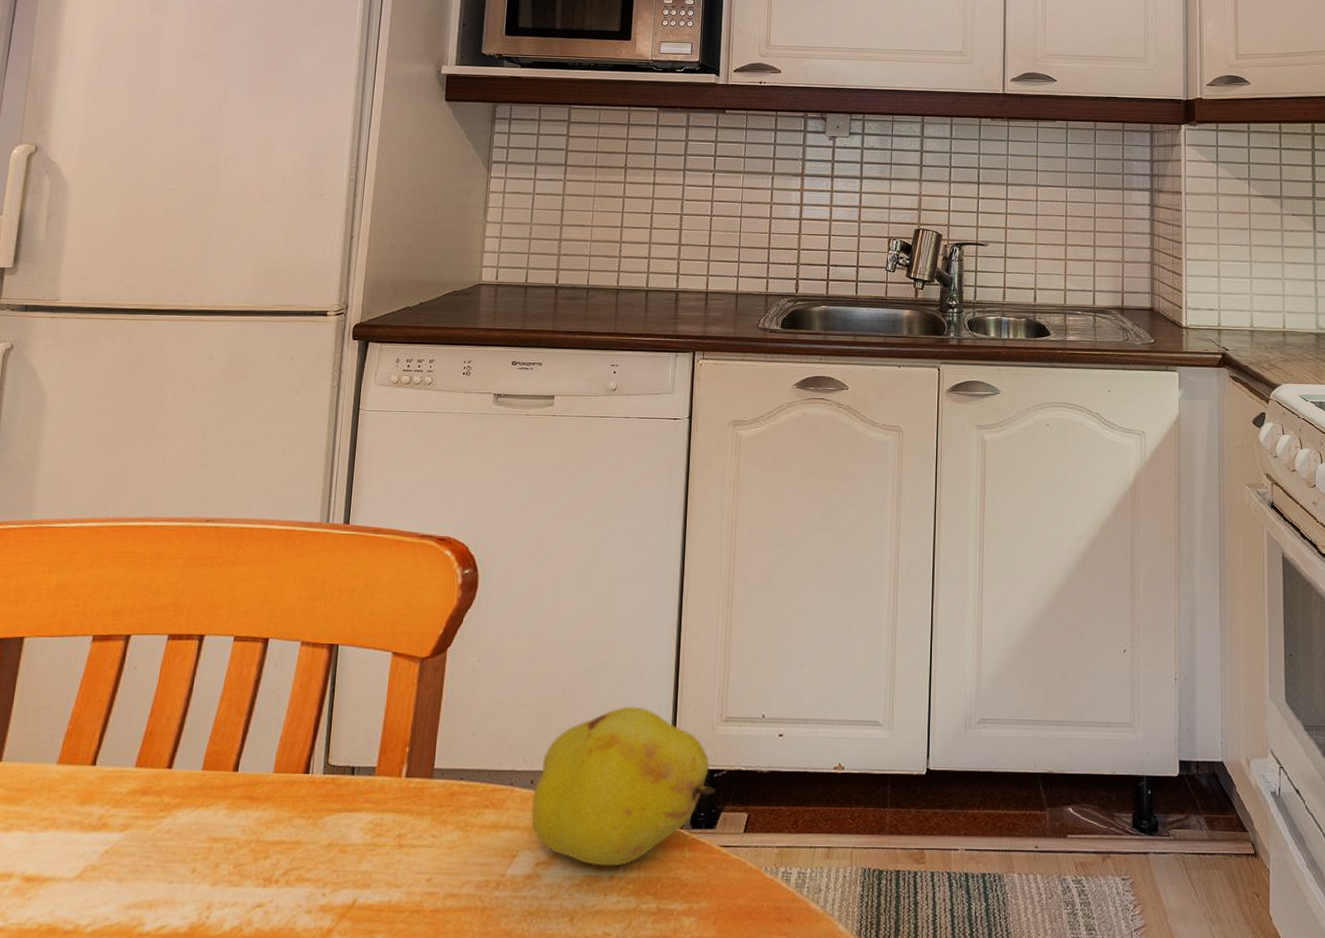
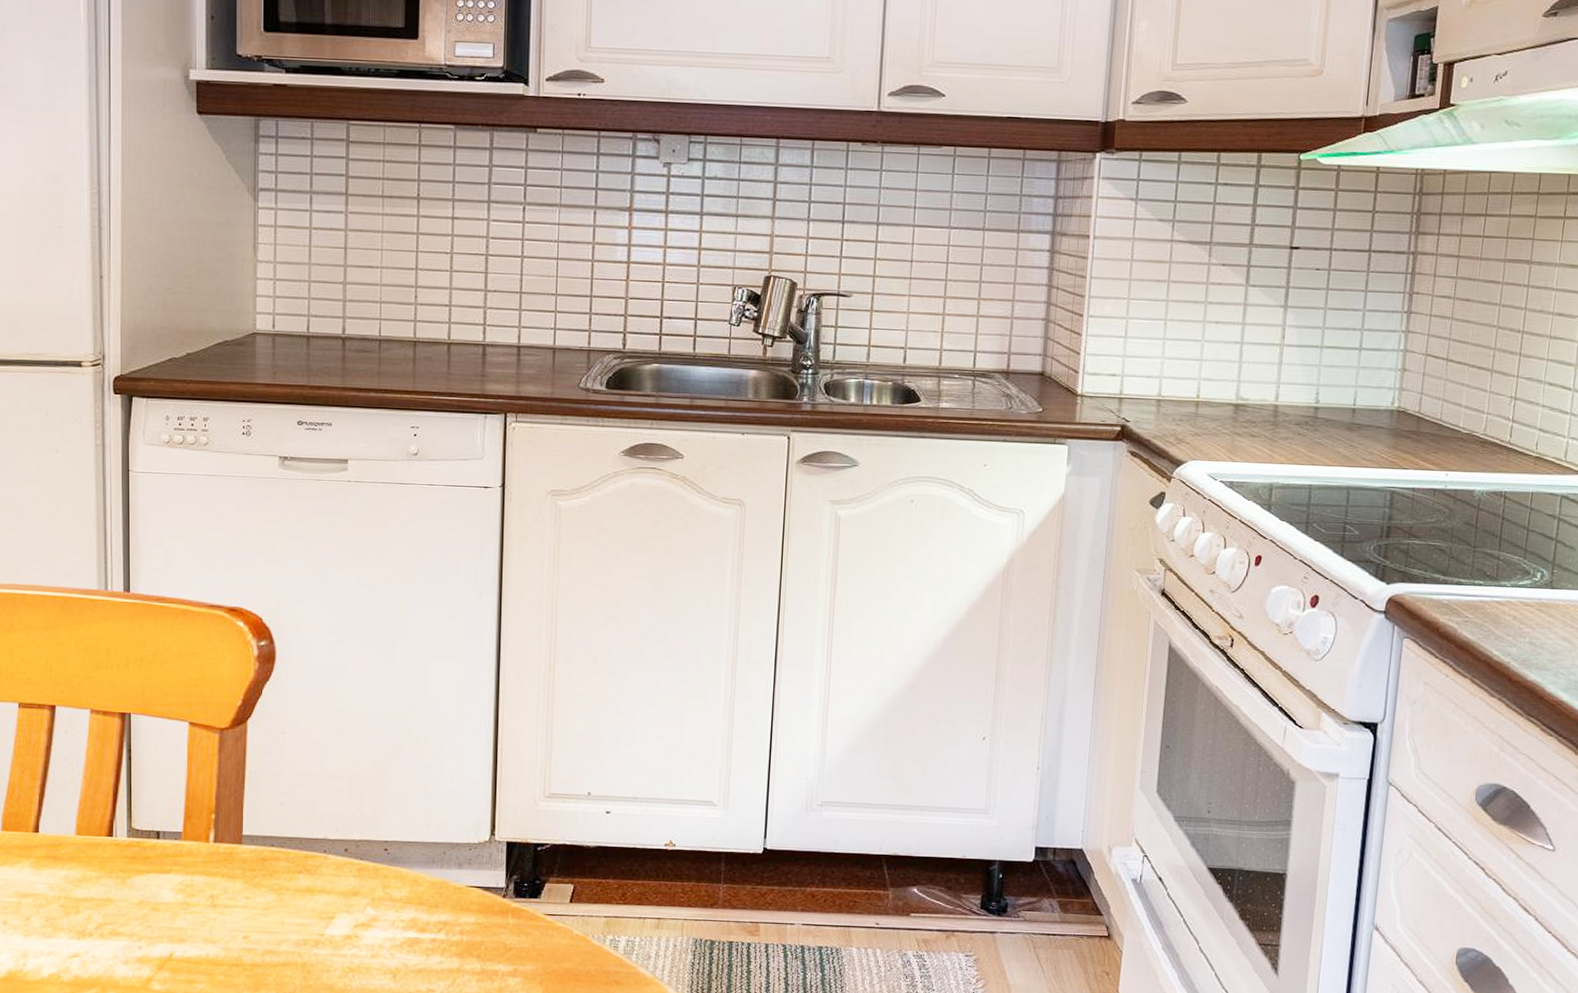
fruit: present [531,707,715,867] -> none [346,781,539,930]

